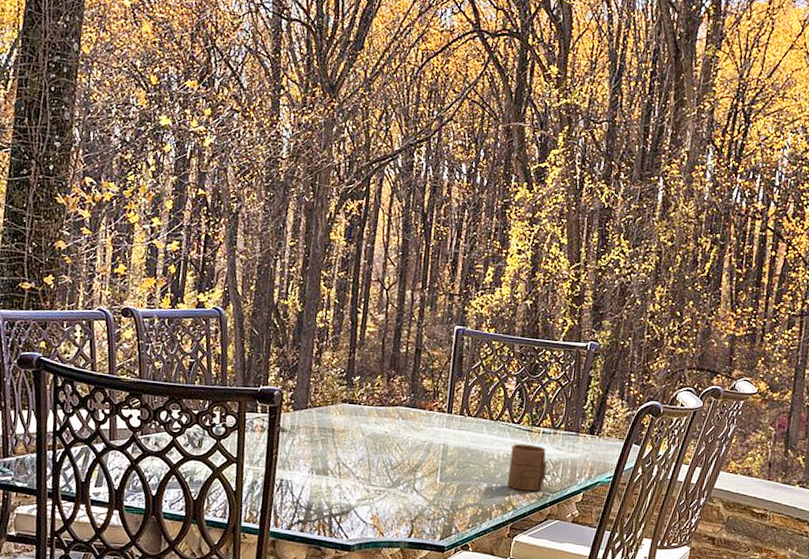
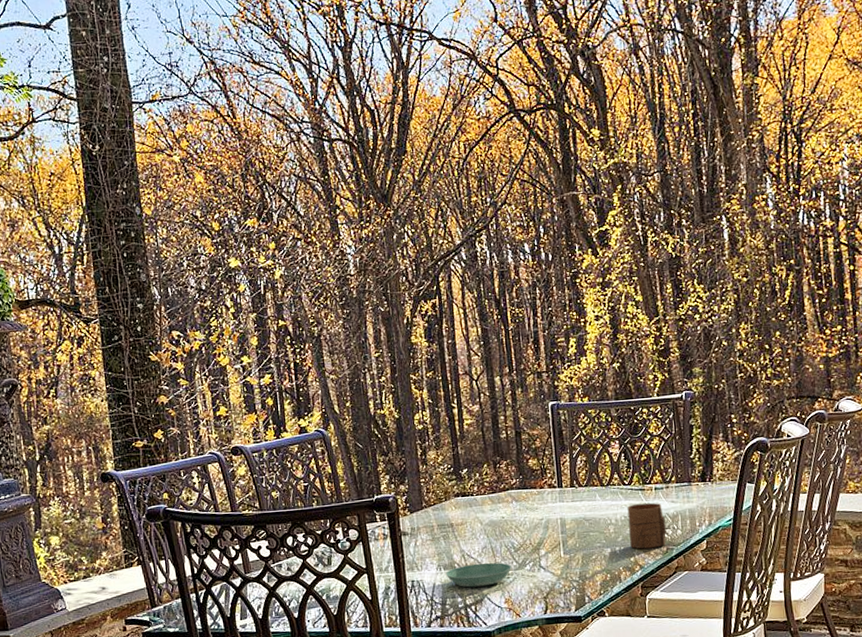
saucer: none [316,473,386,499] -> present [445,562,512,588]

